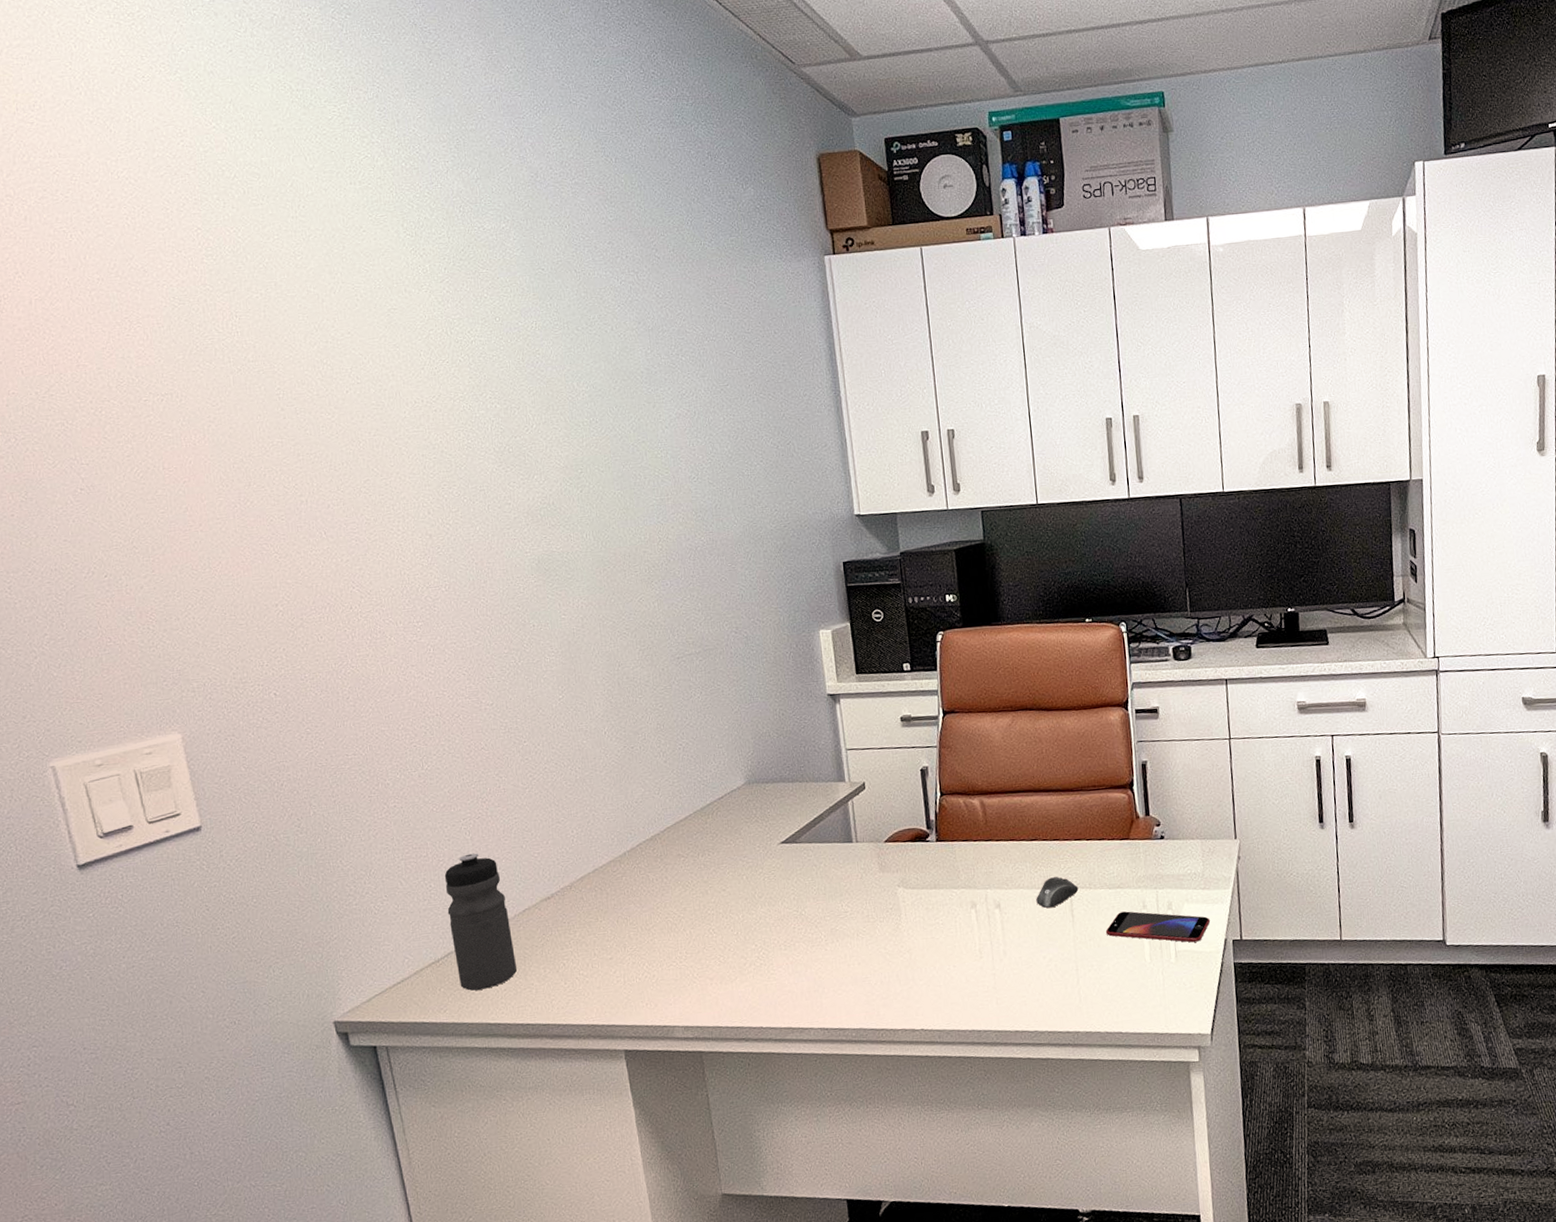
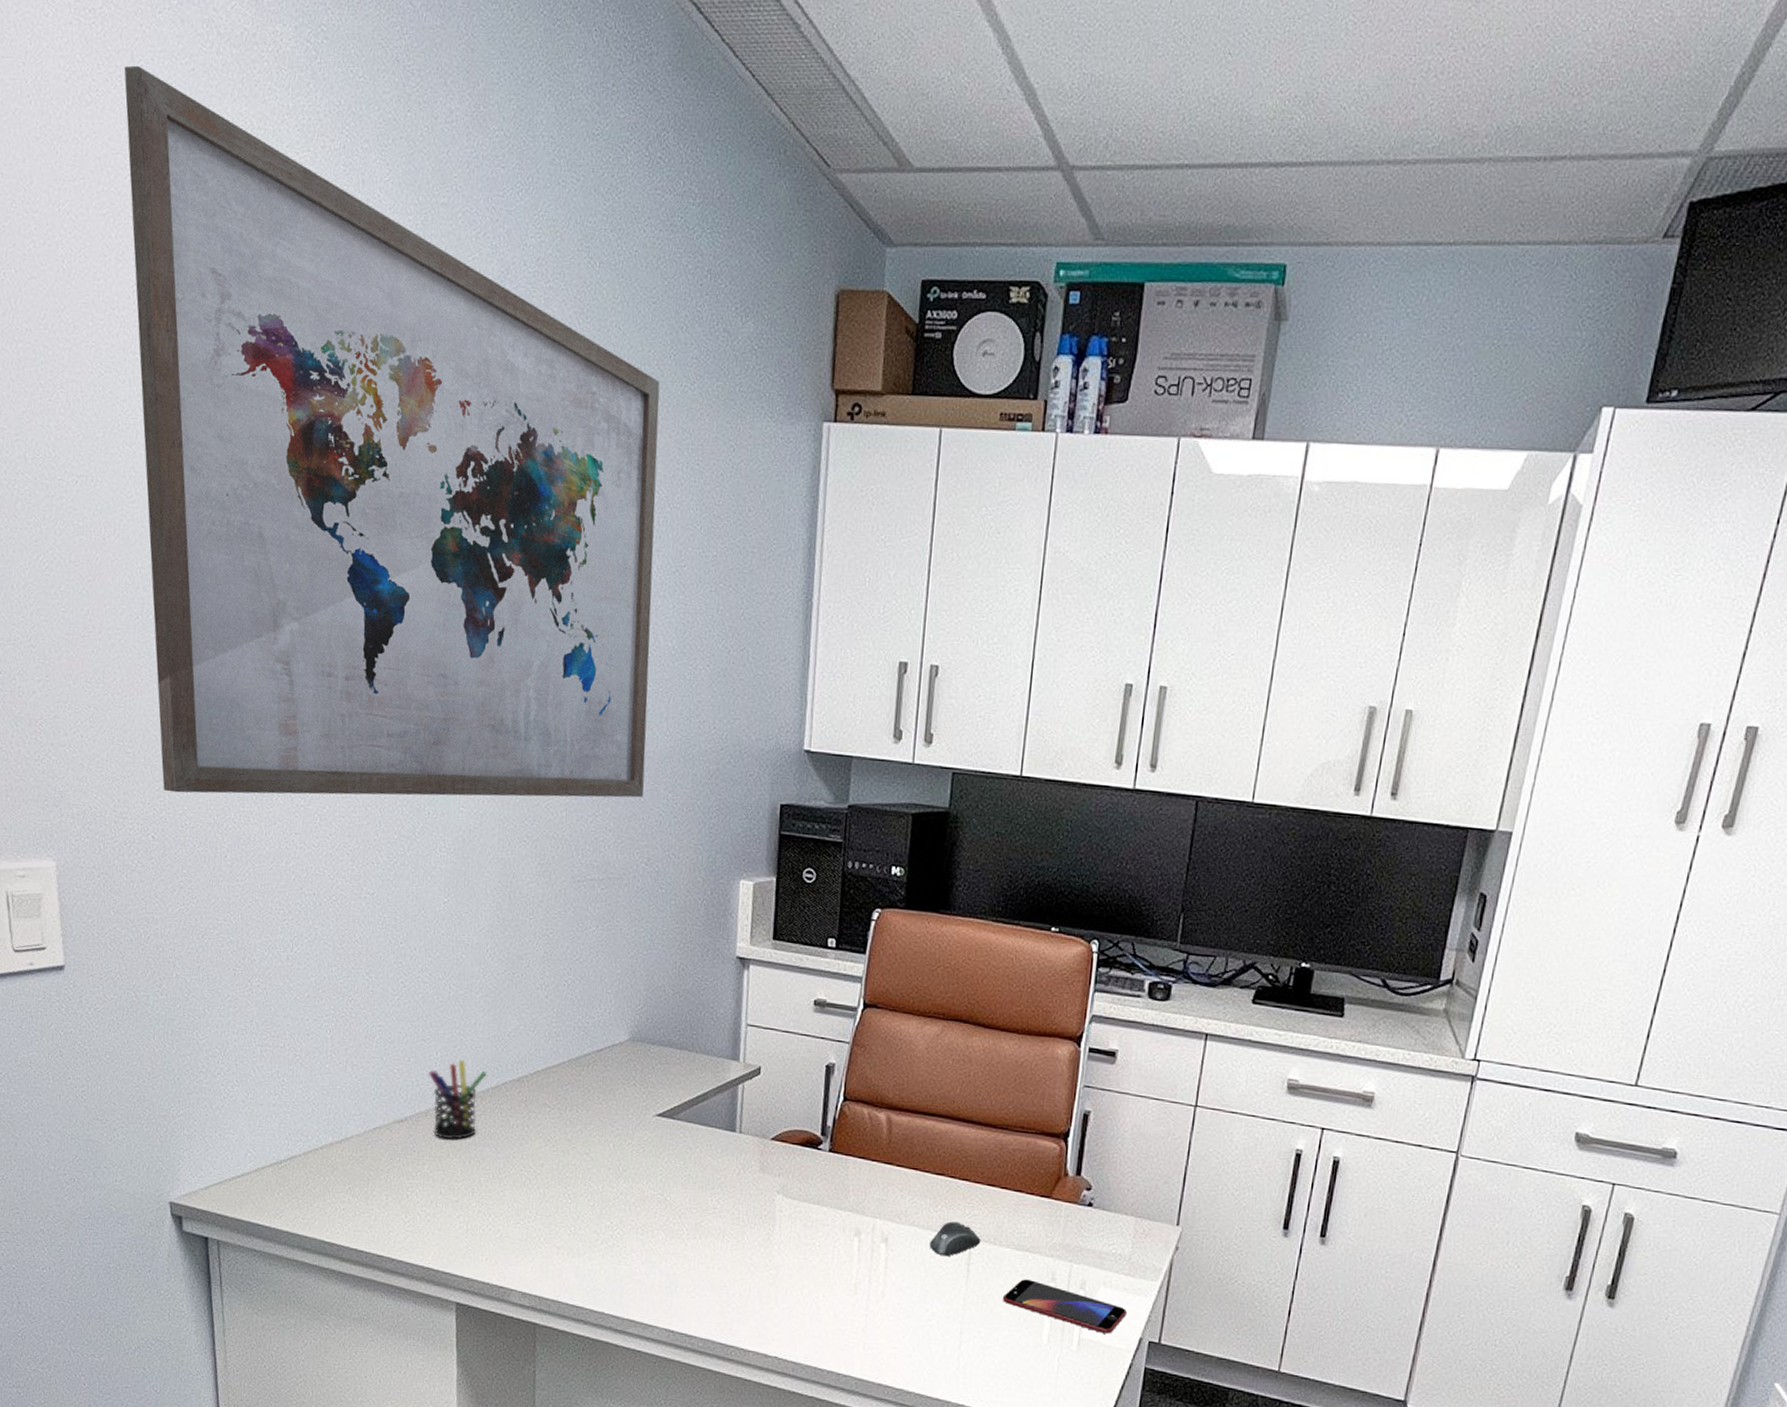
wall art: none [166,53,724,652] -> present [124,65,660,798]
water bottle: present [444,853,518,991] -> none [297,1054,359,1204]
pen holder: none [568,832,622,905] -> present [429,1060,487,1140]

